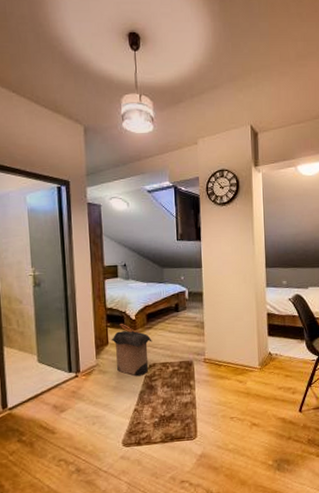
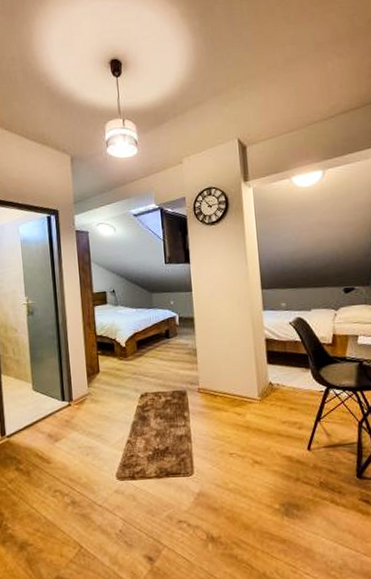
laundry hamper: present [111,324,152,376] -> none [101,351,143,406]

